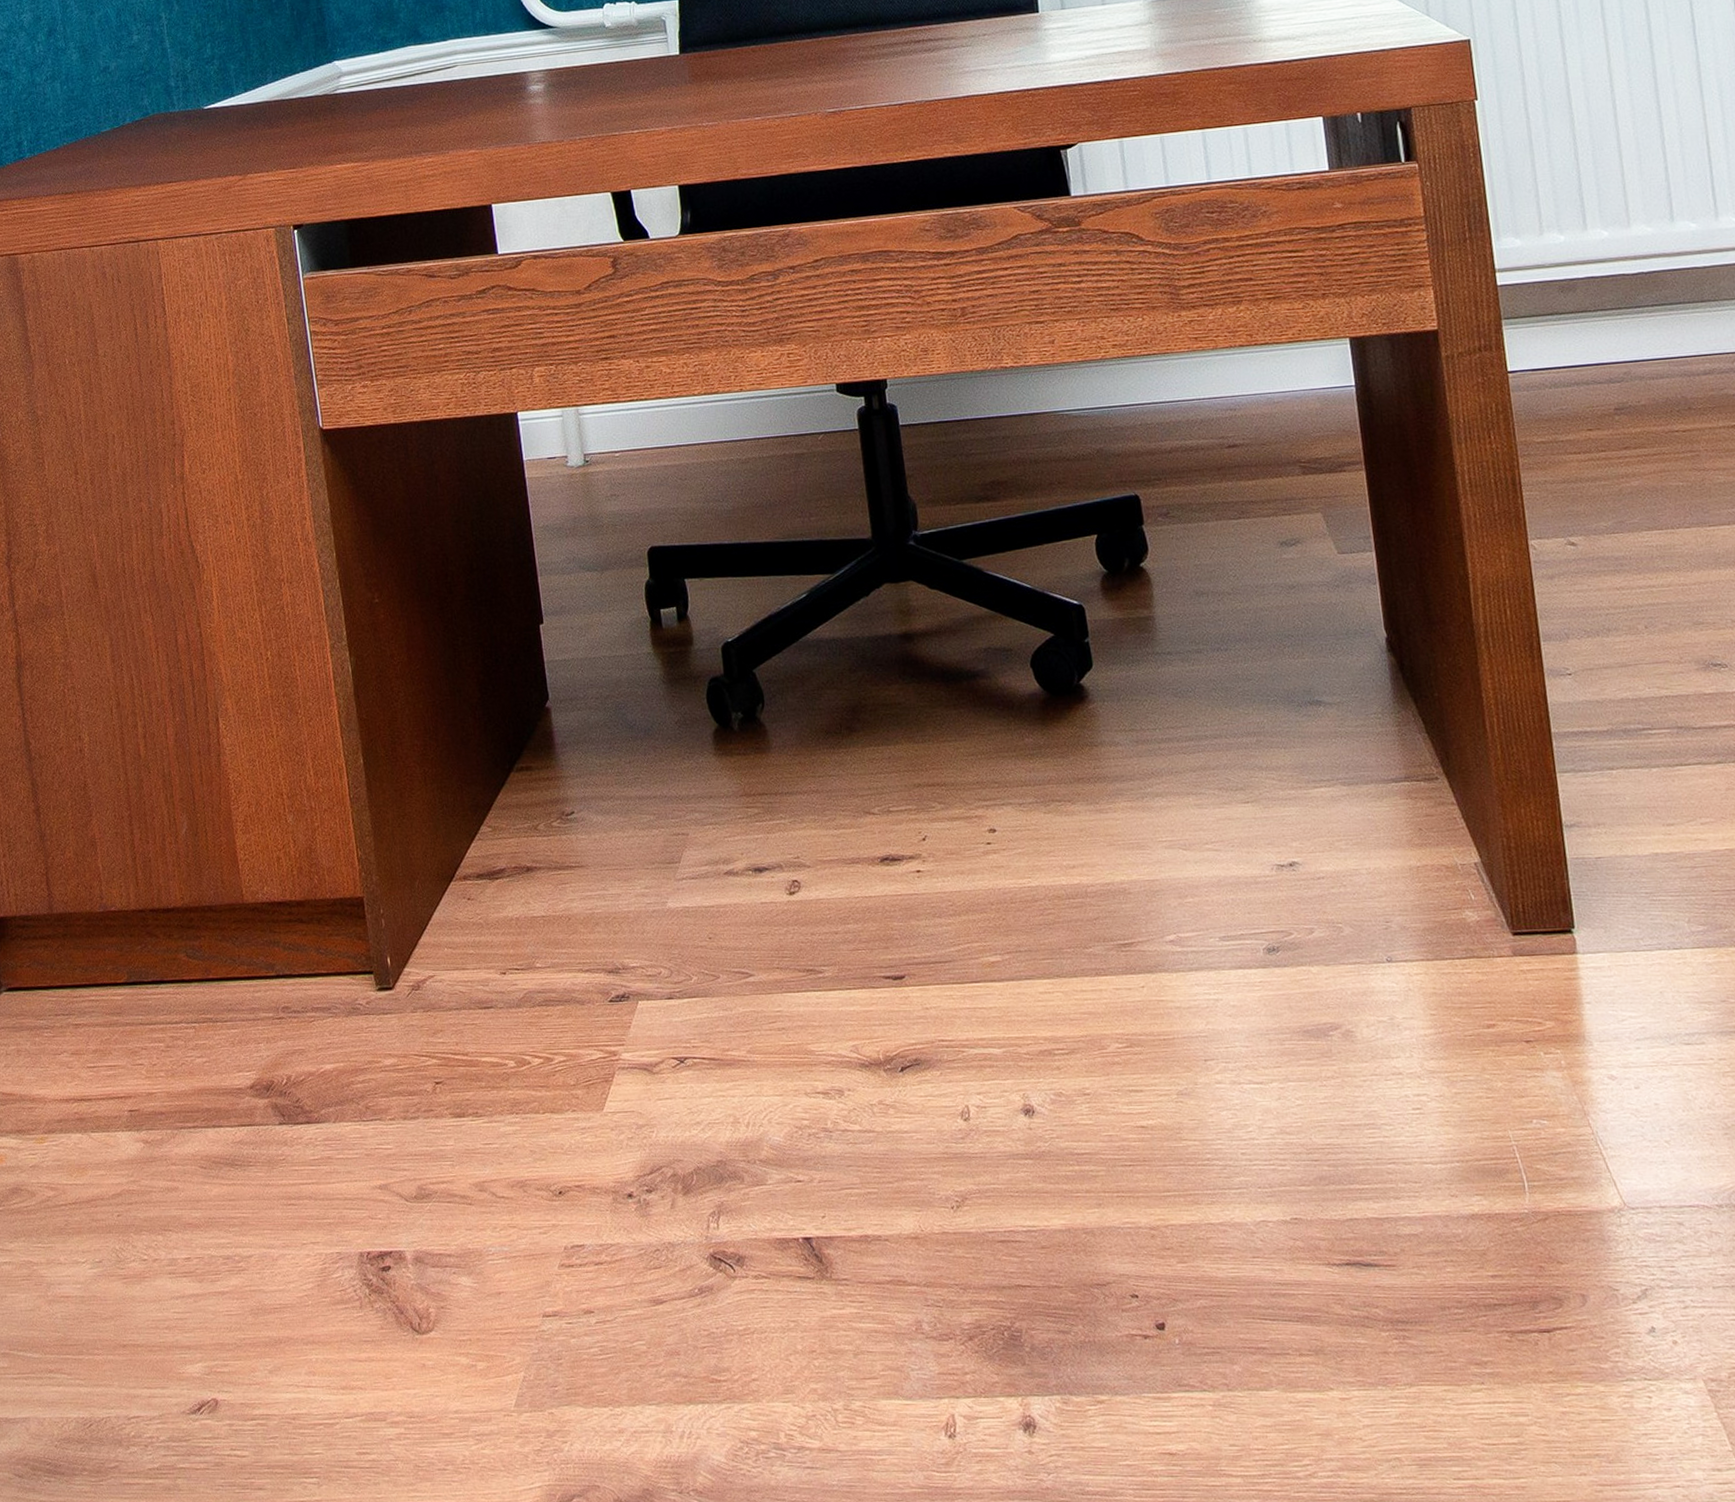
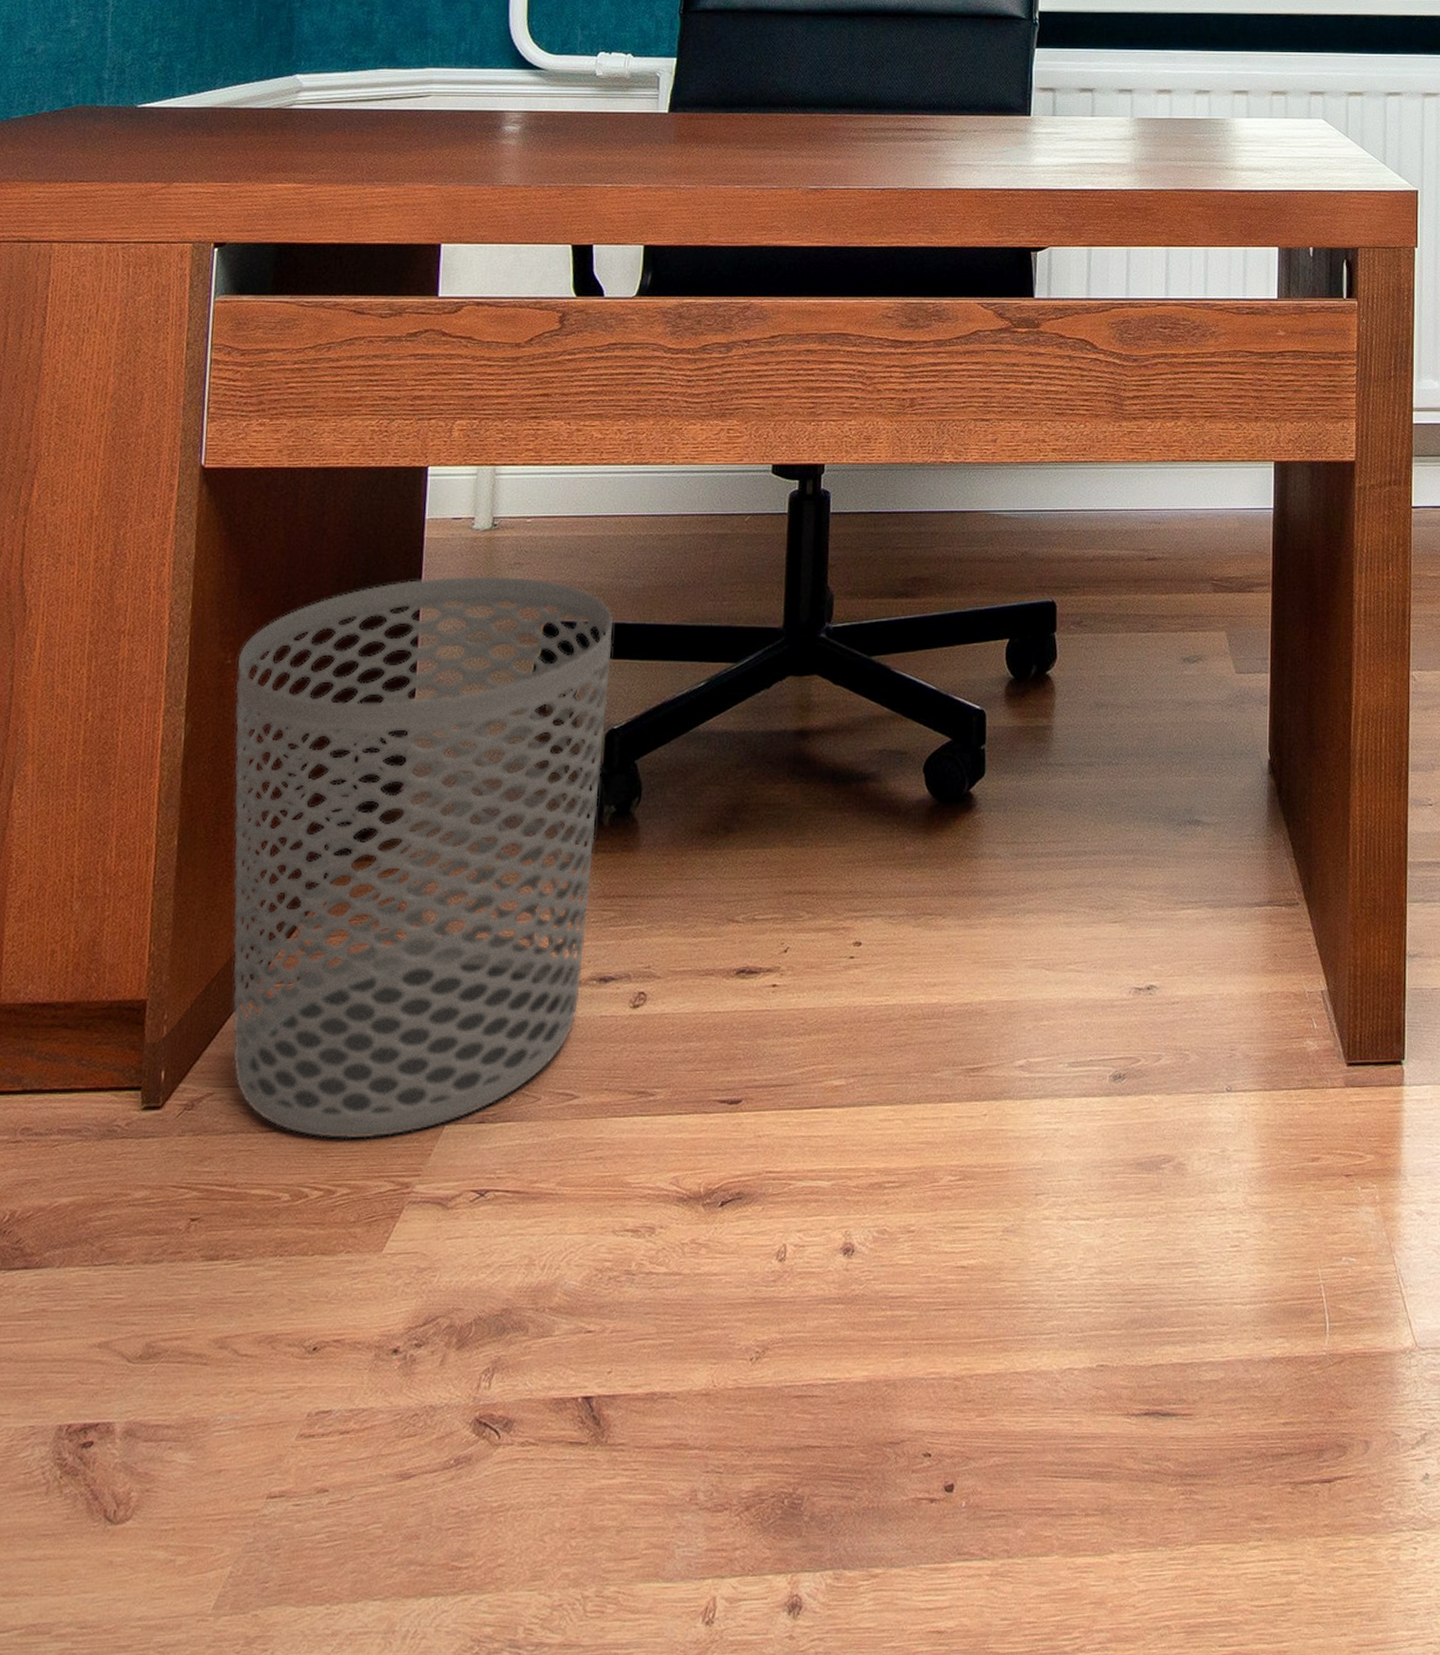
waste bin: none [384,507,739,1014] -> present [232,576,614,1139]

